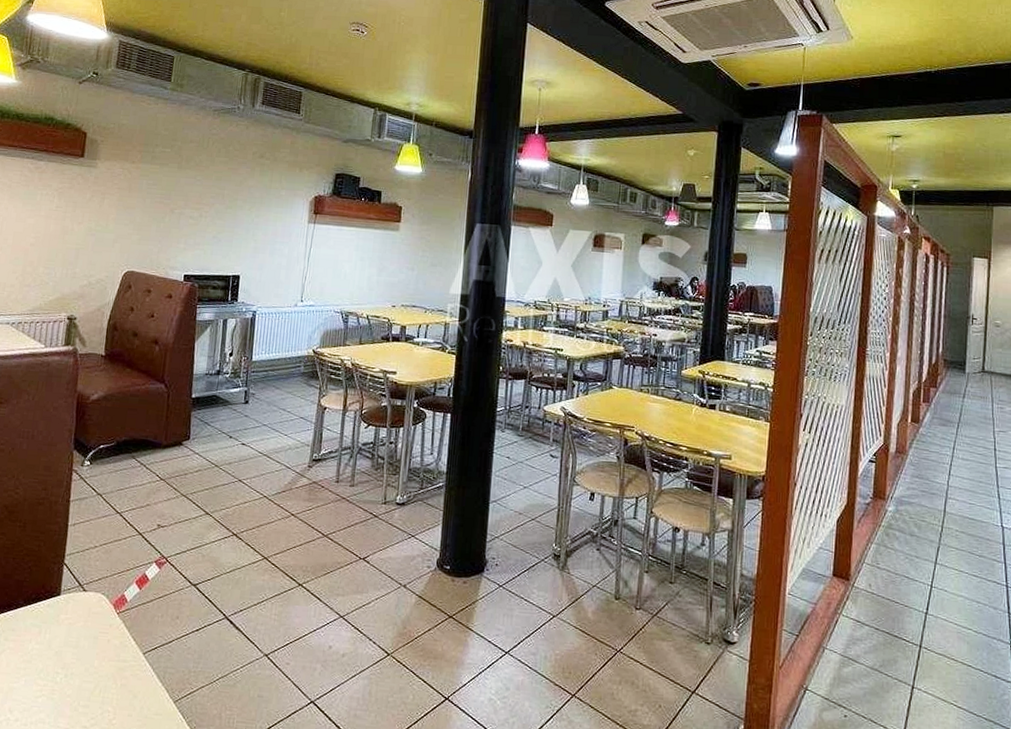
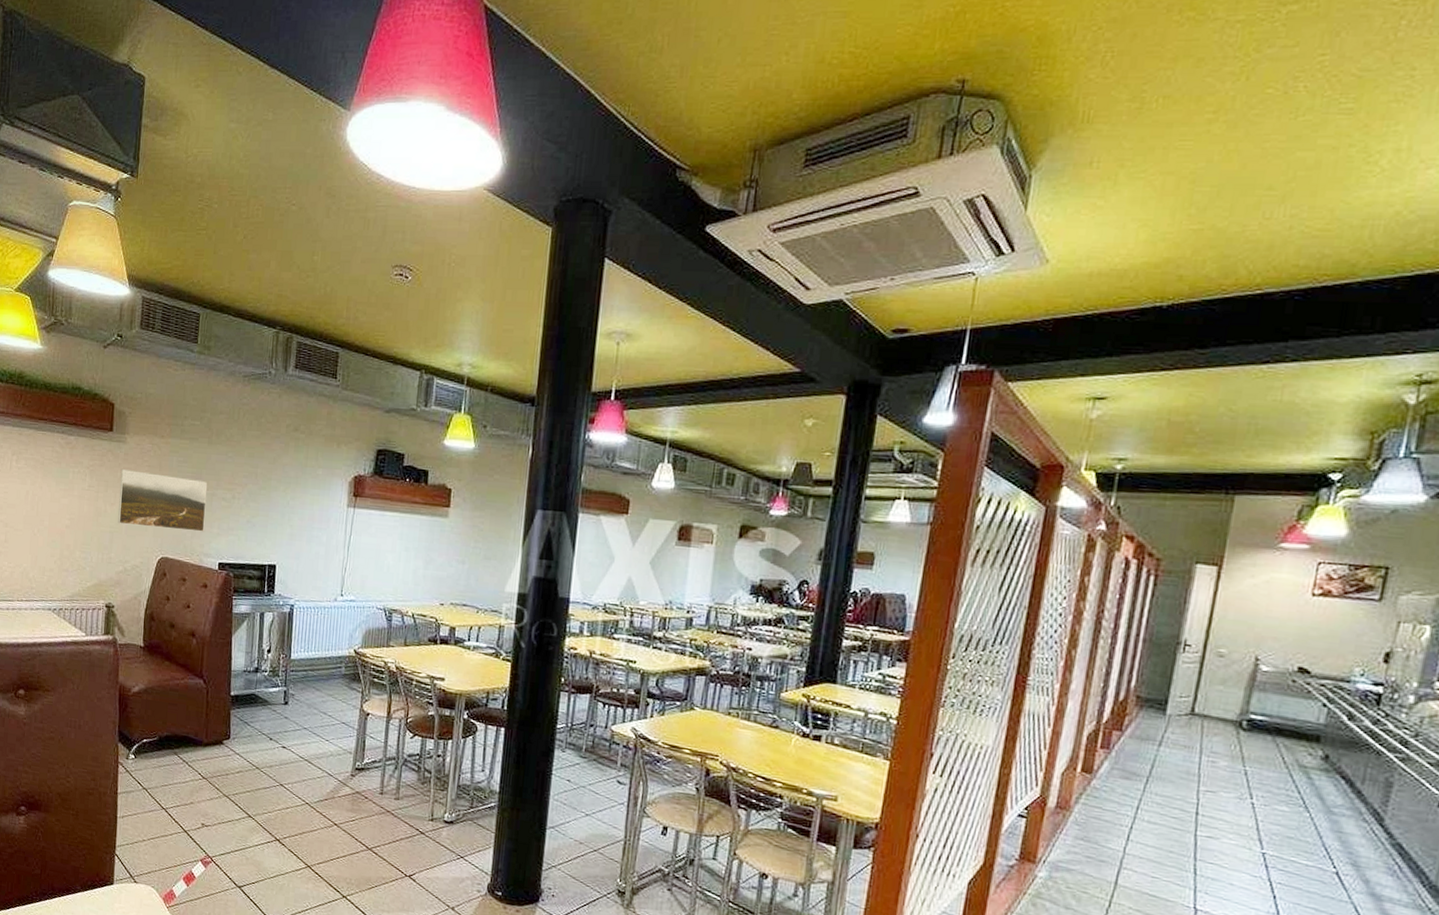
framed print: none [84,191,176,247] -> present [118,469,208,532]

